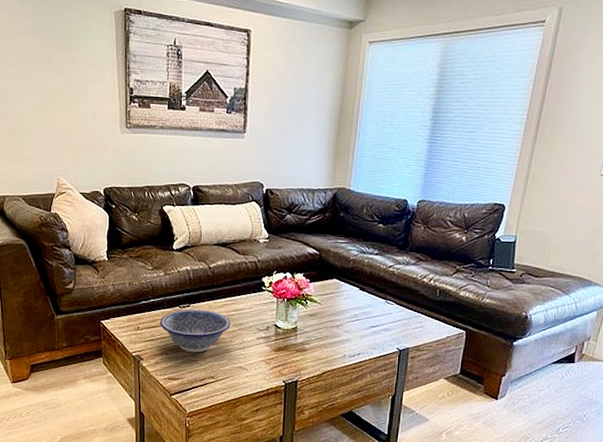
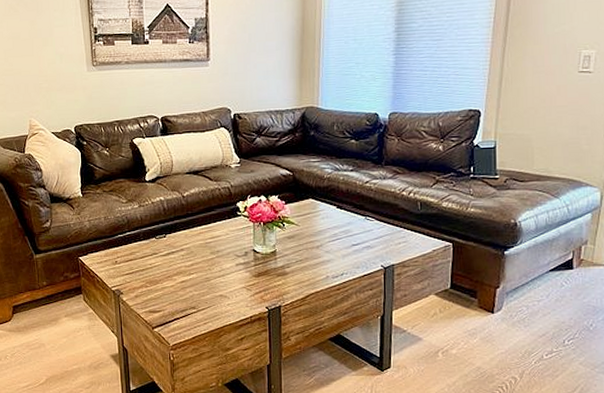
decorative bowl: present [159,309,231,353] -> none [136,239,208,284]

